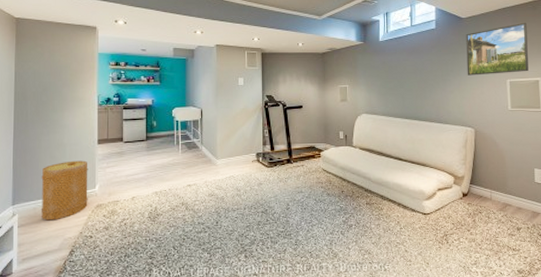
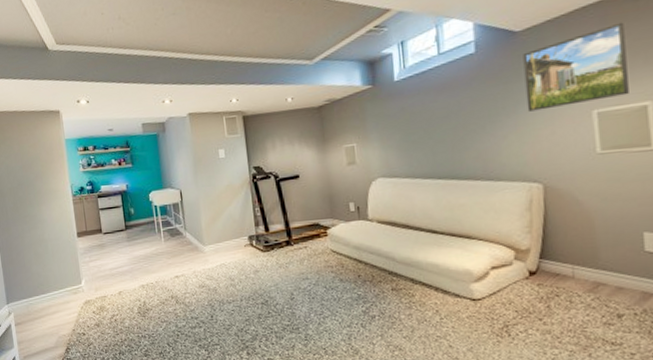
basket: present [40,160,88,221] -> none [29,255,77,319]

